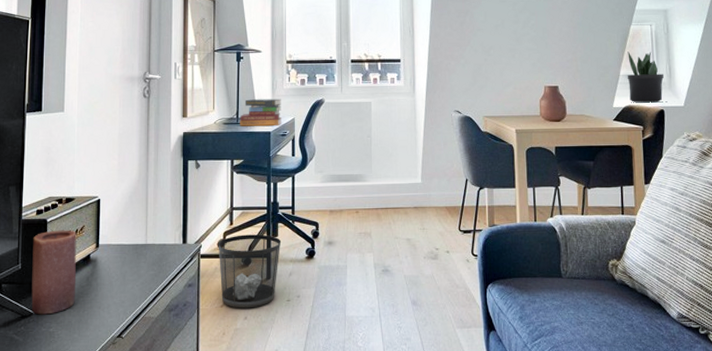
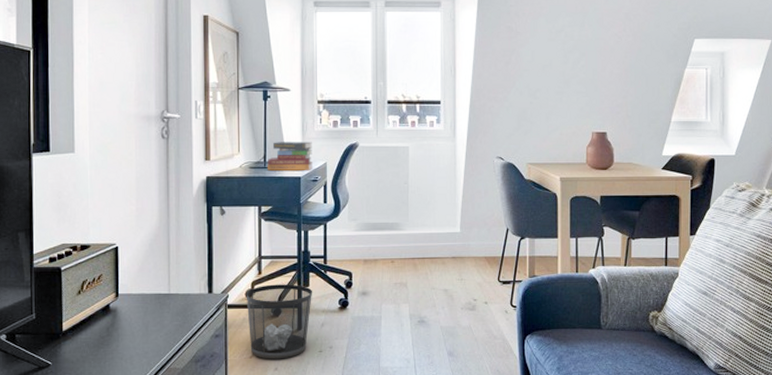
candle: present [31,230,77,315] -> none [47,278,96,366]
planter: present [627,51,664,103] -> none [678,97,716,151]

